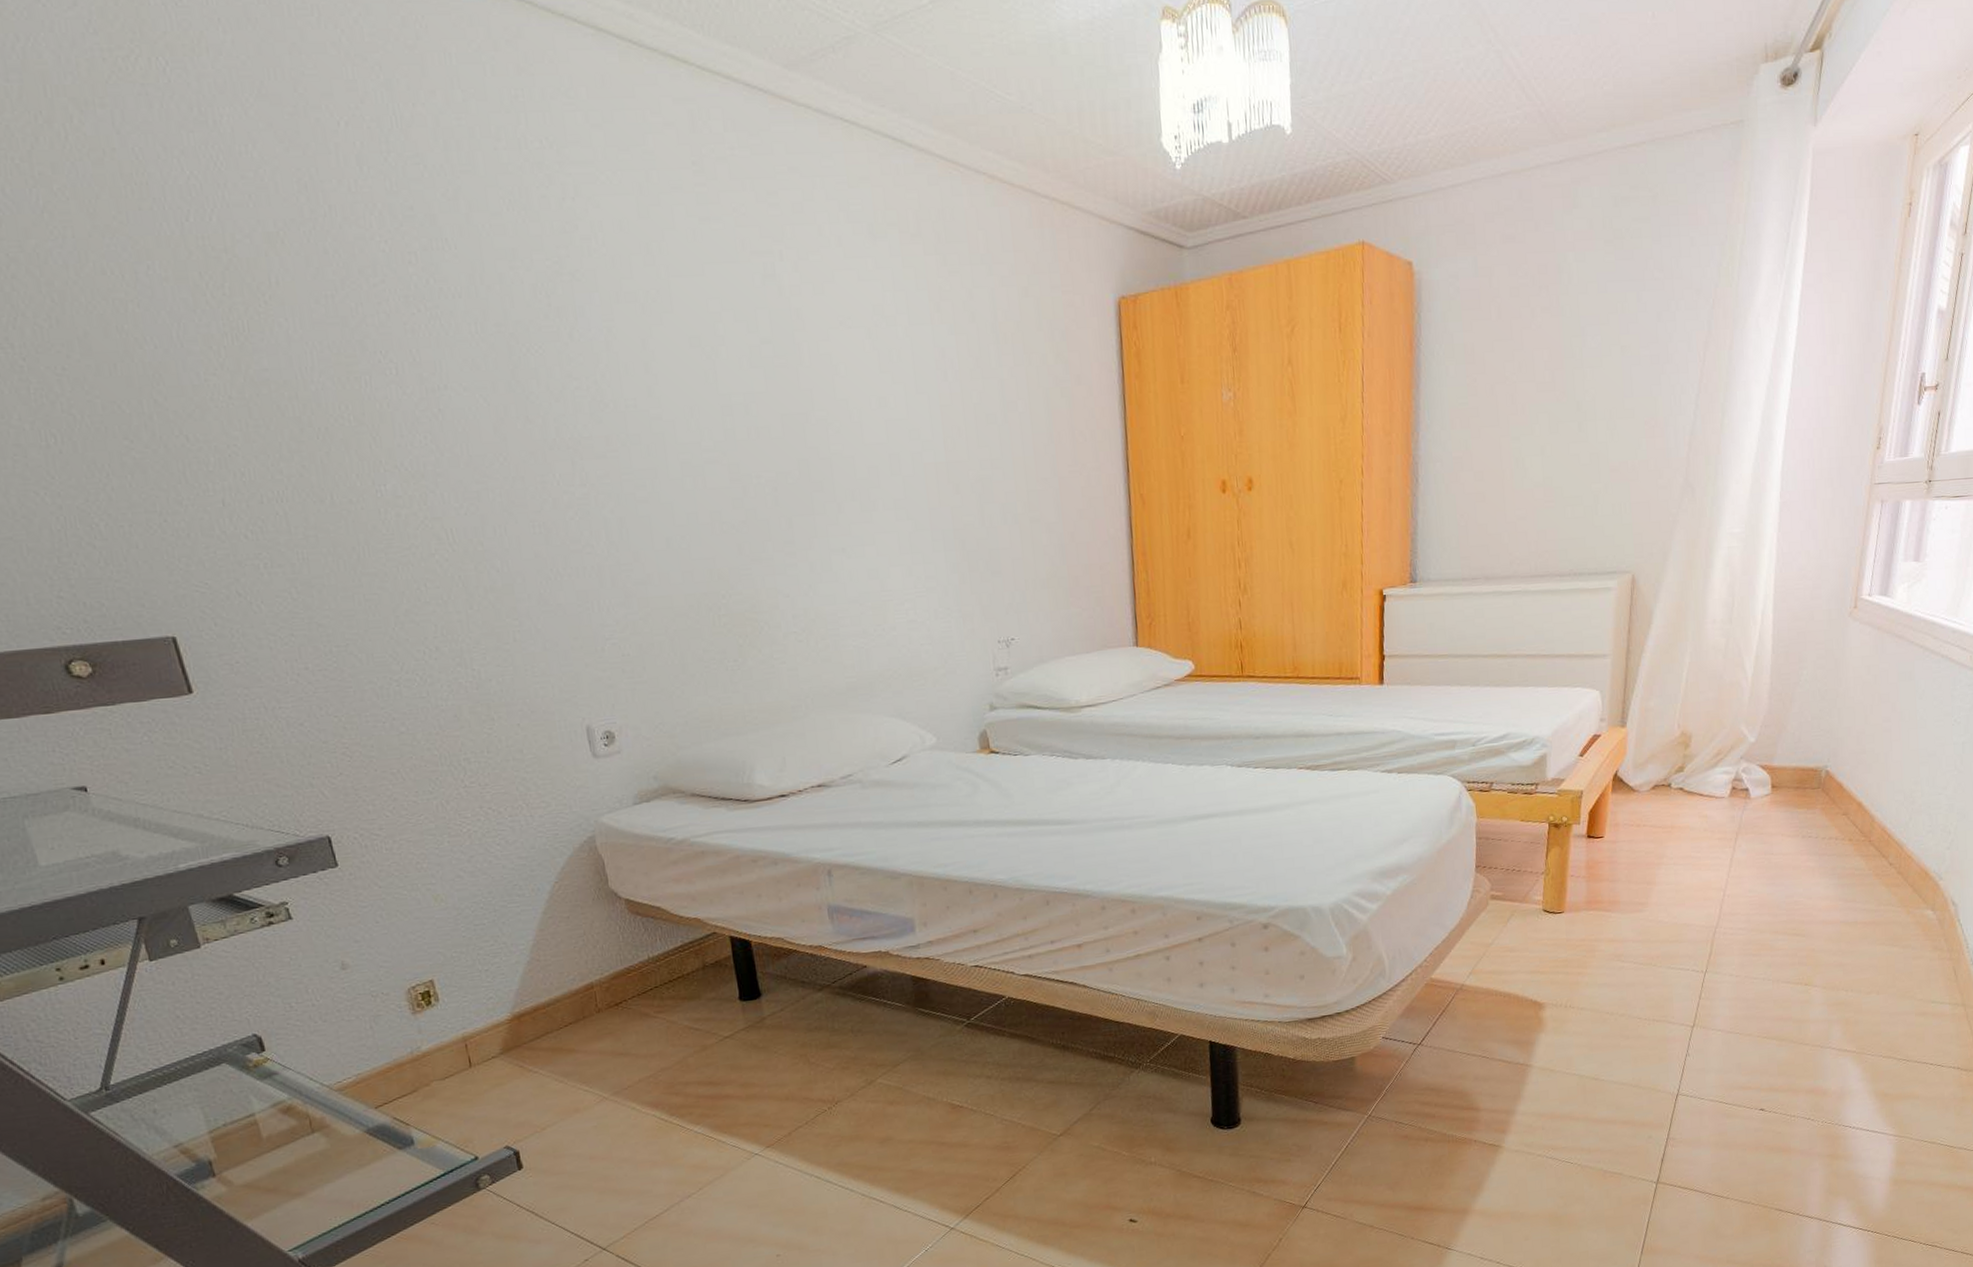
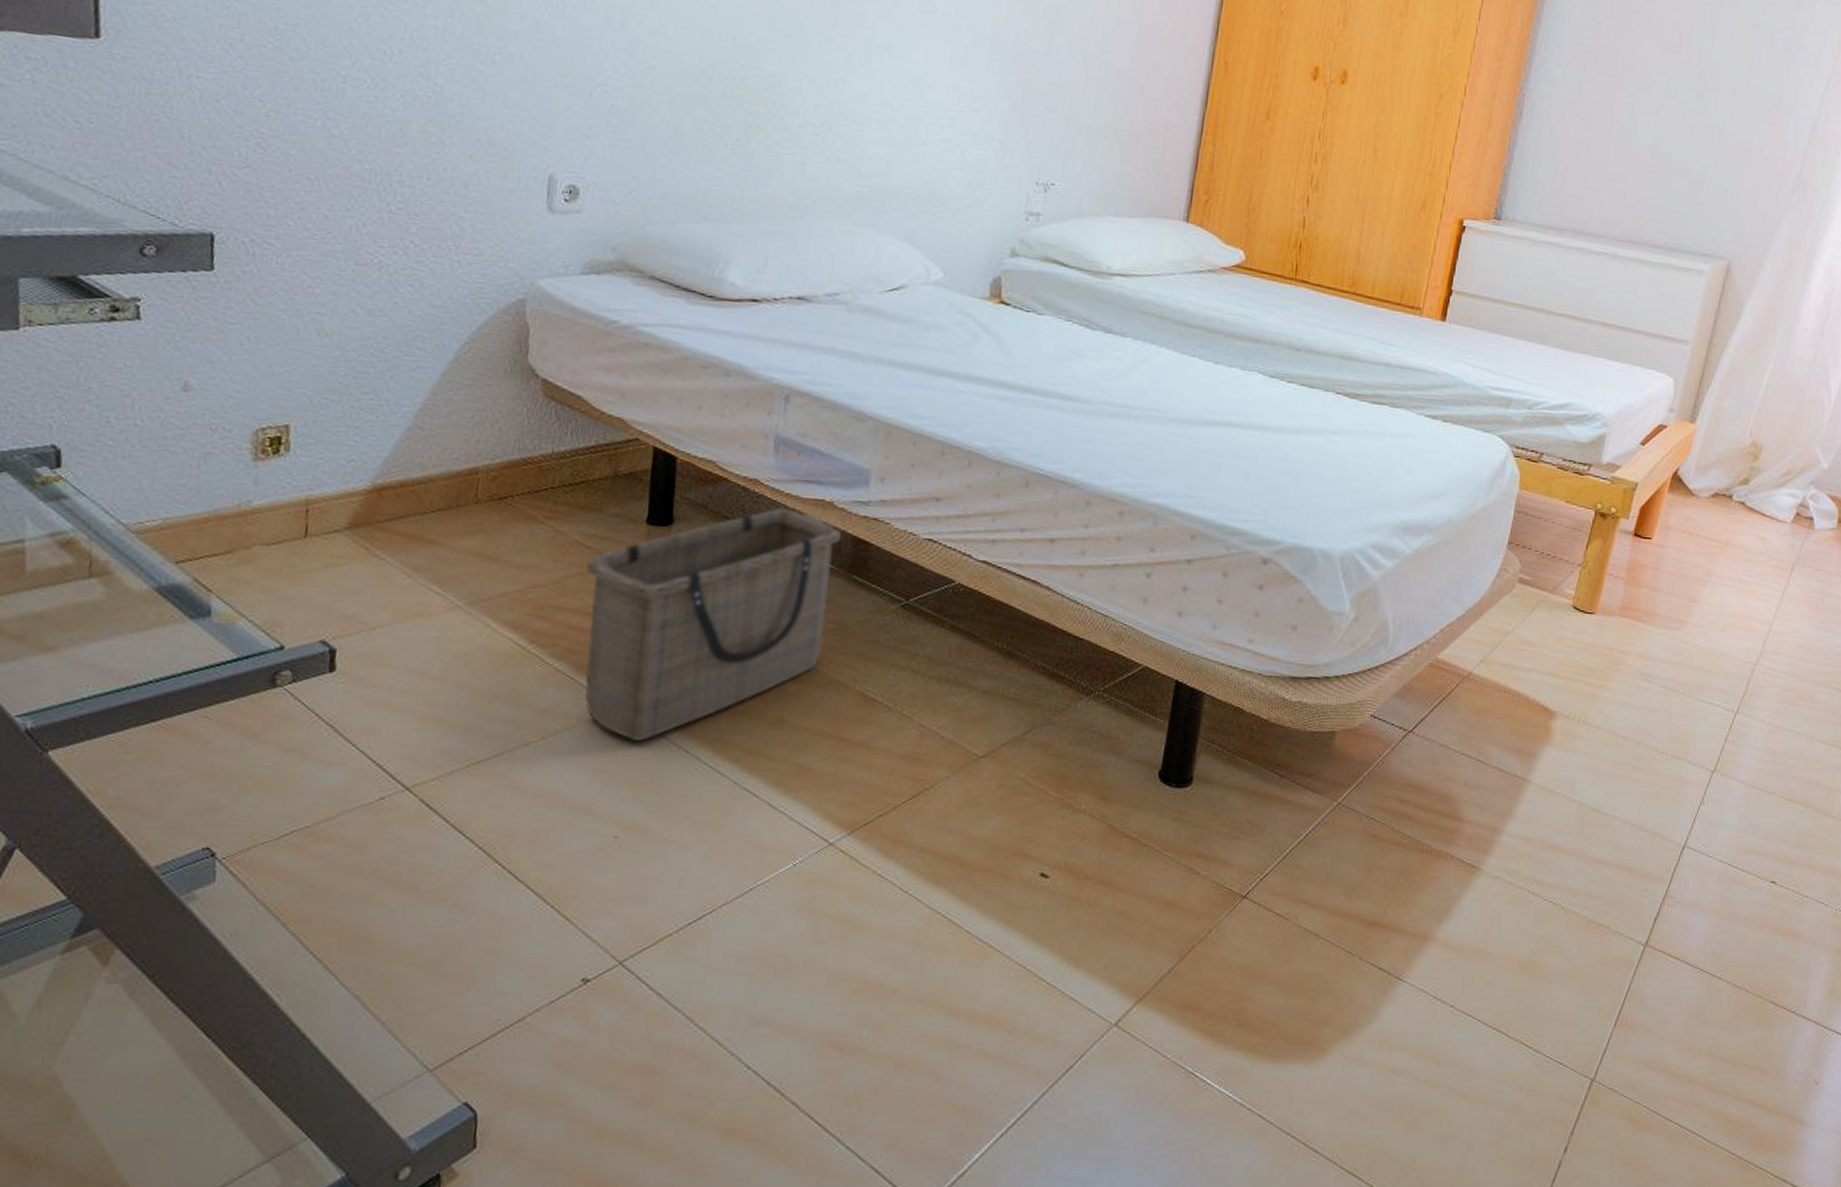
basket: none [699,964,908,1177] -> present [585,507,841,741]

